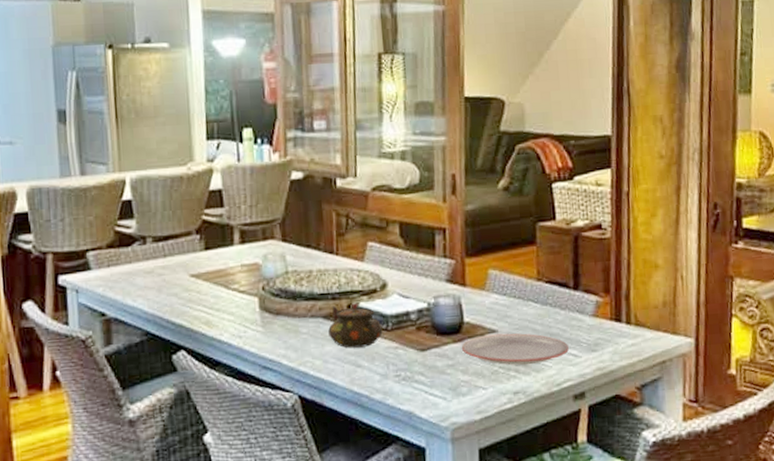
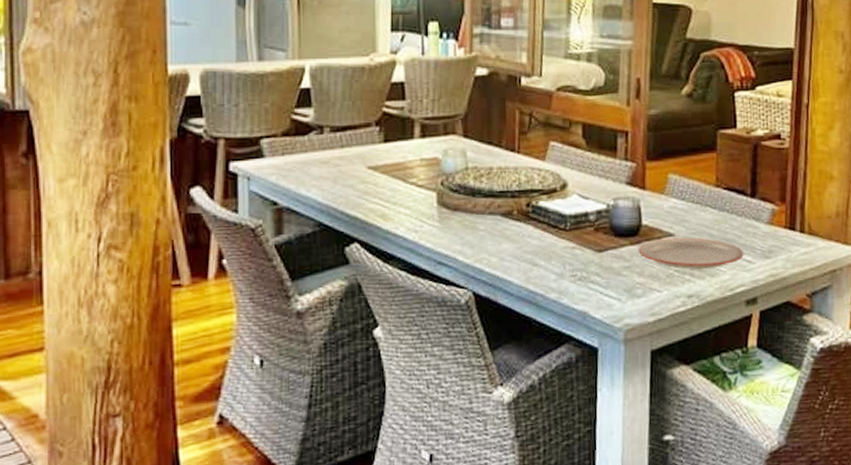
teapot: present [328,303,383,348] -> none [506,201,561,247]

